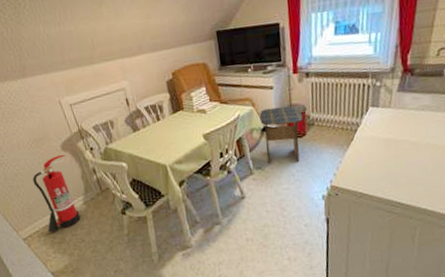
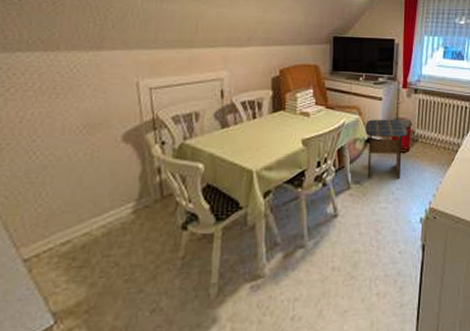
fire extinguisher: present [32,154,81,232] -> none [67,146,126,250]

